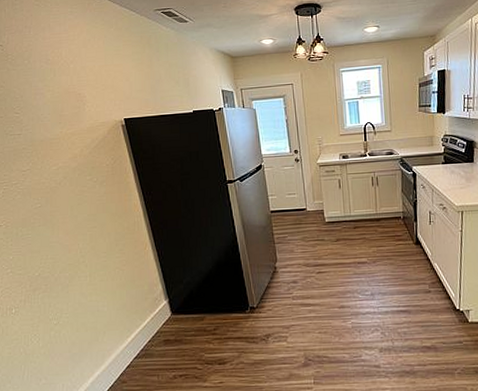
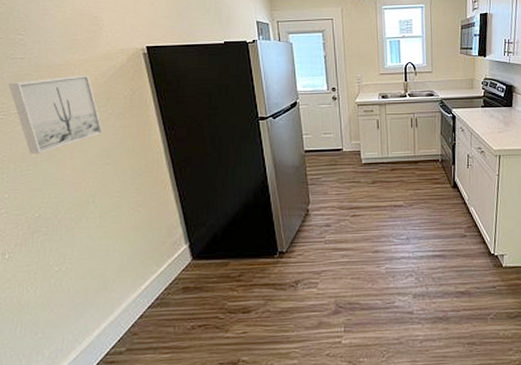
wall art: none [9,147,89,220] -> present [8,75,103,154]

